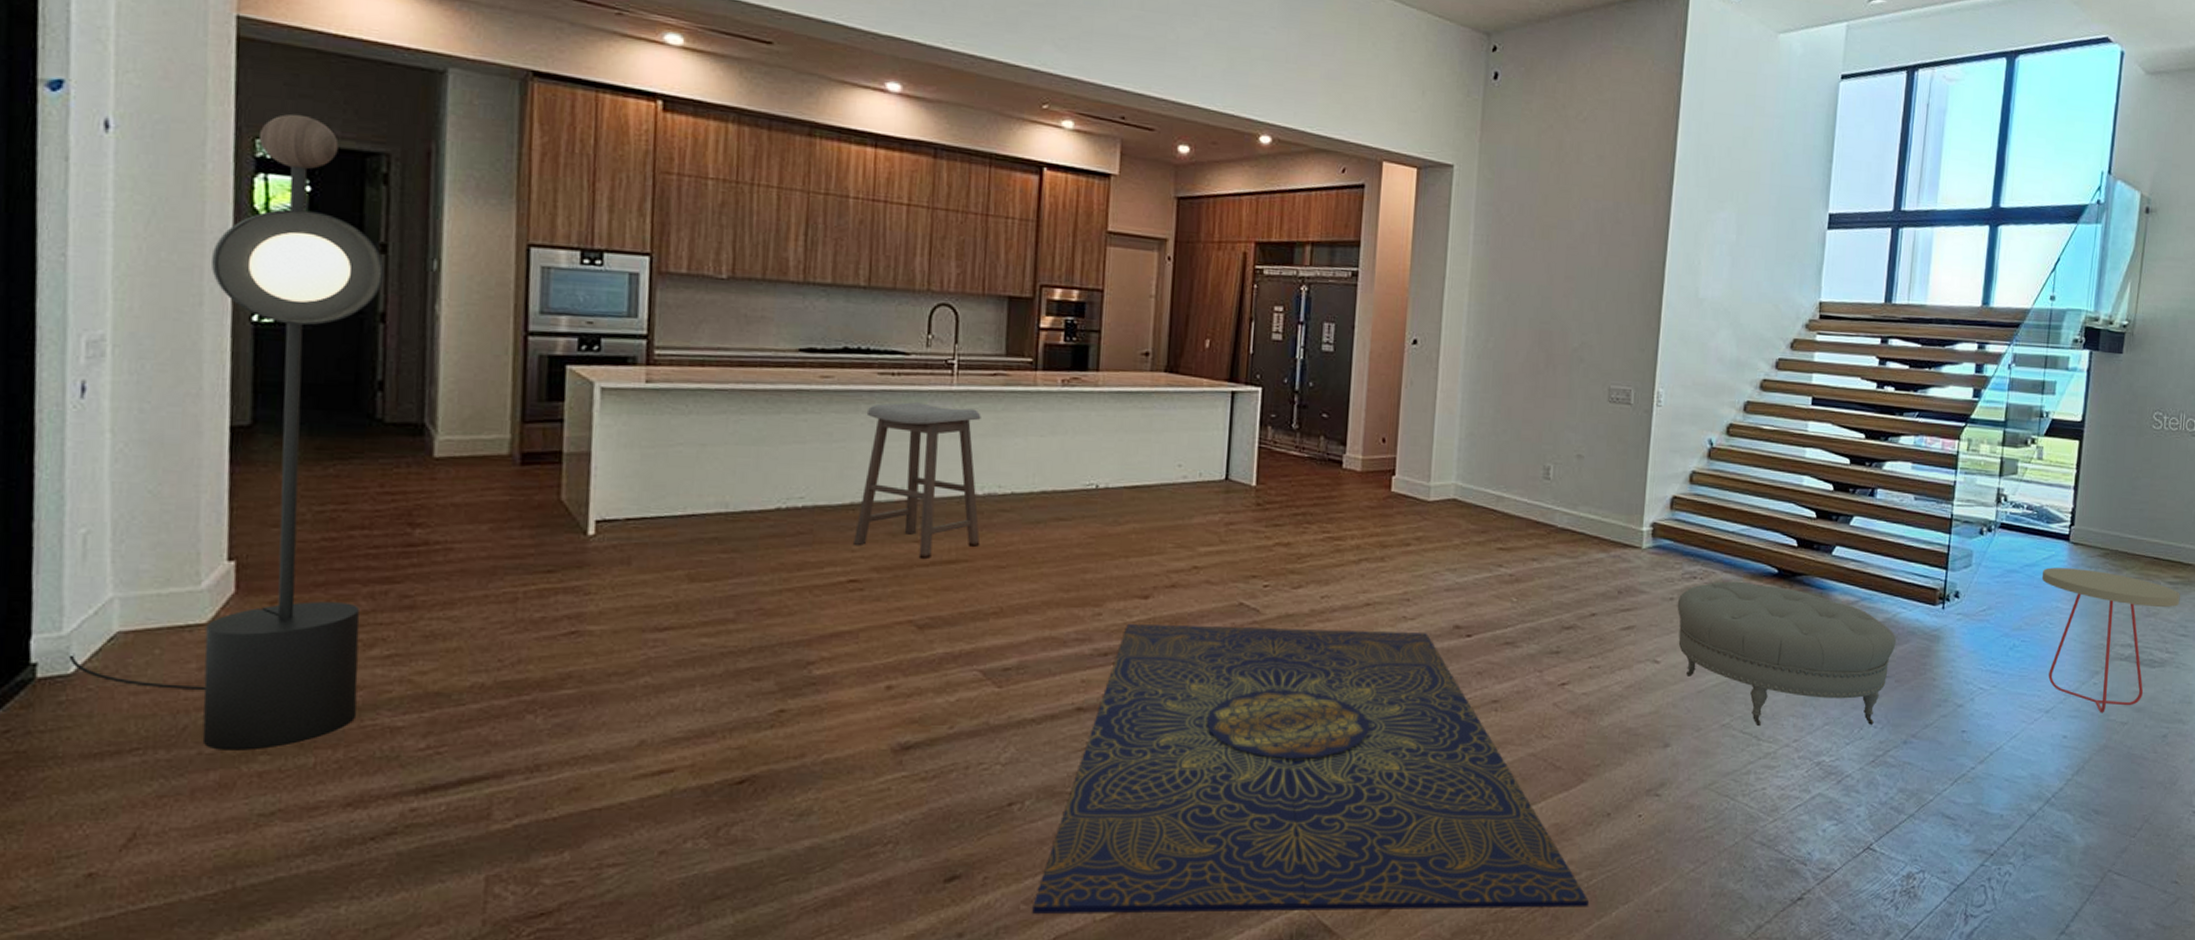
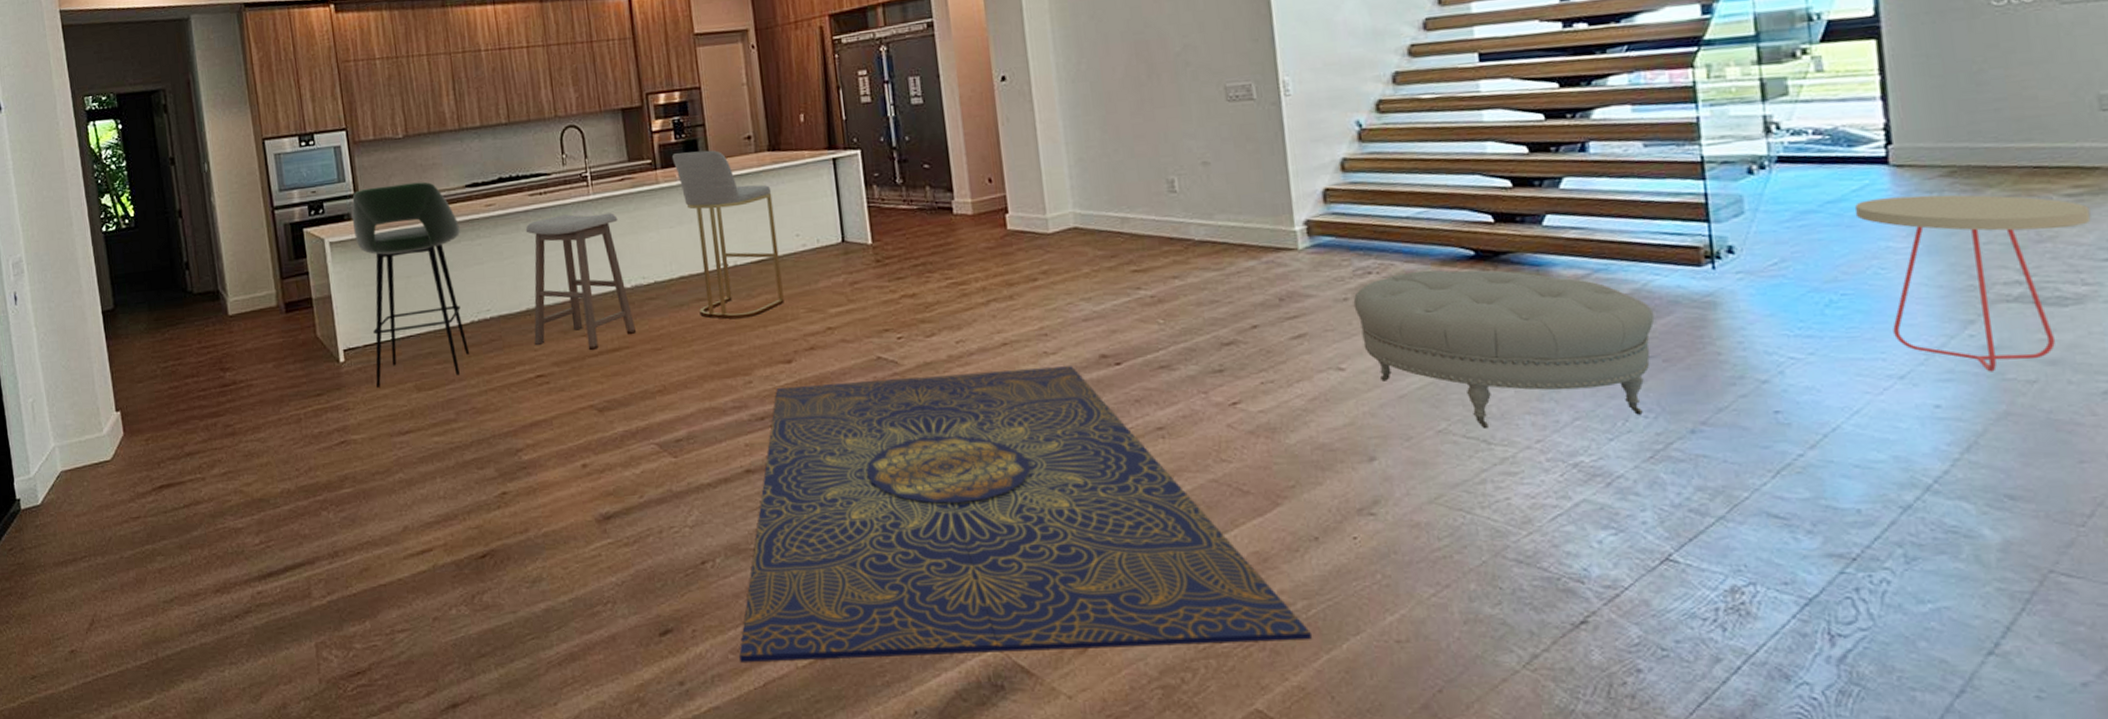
floor lamp: present [68,113,385,751] -> none [36,72,211,554]
bar stool: none [634,330,783,571] -> present [351,181,469,388]
bar stool: none [1056,356,1161,546] -> present [671,150,784,319]

